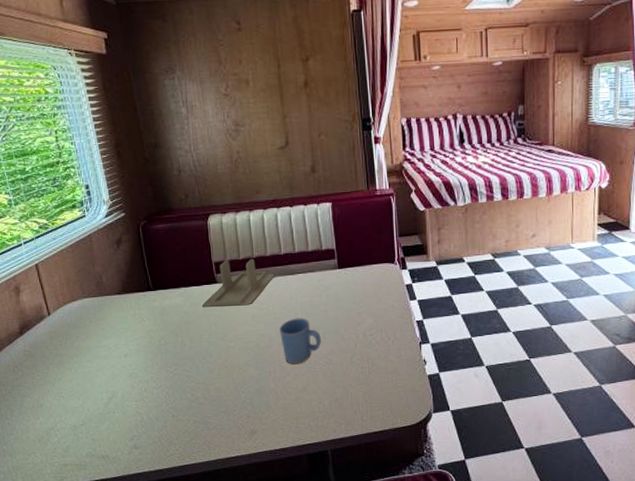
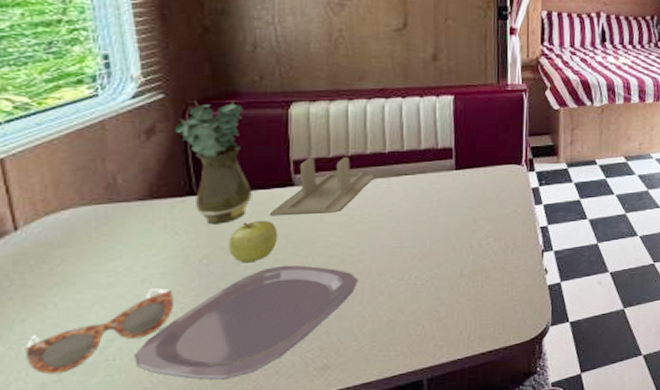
sunglasses: none [62,361,146,420] -> present [25,288,174,375]
plate: none [125,347,271,434] -> present [133,265,359,380]
vase: none [133,215,189,313] -> present [173,100,252,225]
fruit: none [176,311,210,344] -> present [229,221,278,263]
mug: present [280,318,321,365] -> none [375,226,427,282]

